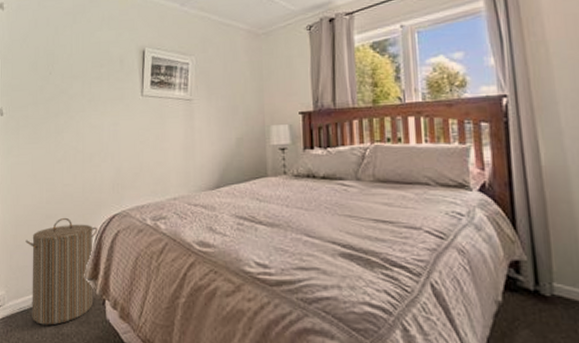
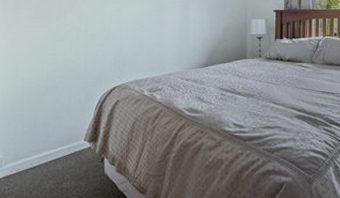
laundry hamper: present [25,217,98,325] -> none [25,89,99,182]

